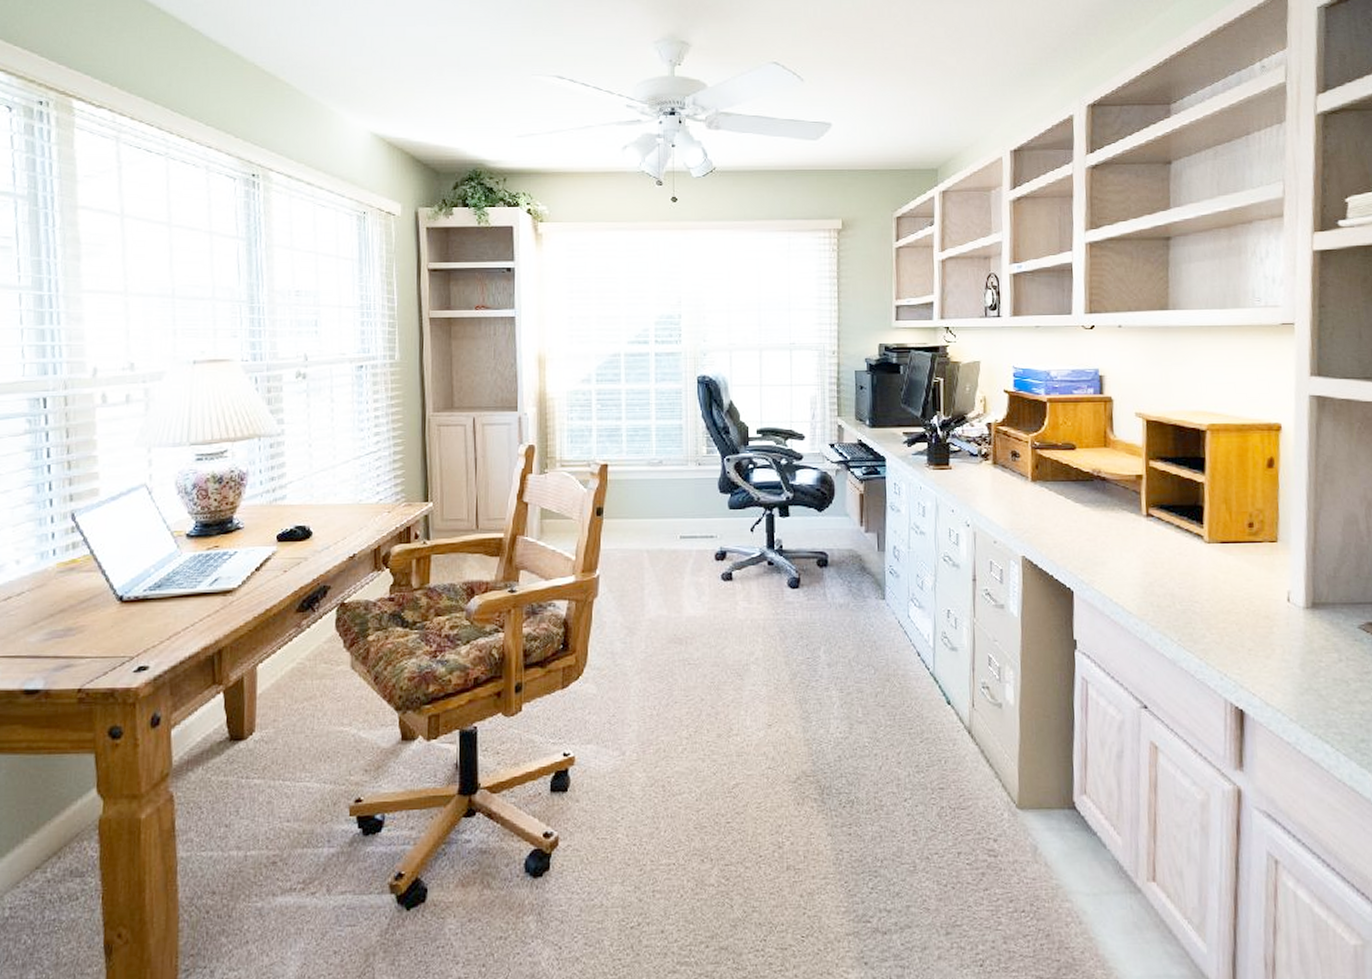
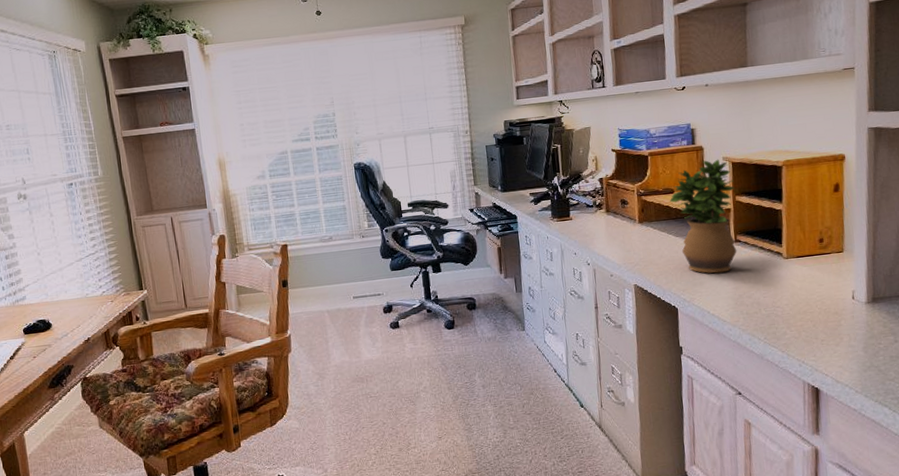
potted plant: none [1069,414,1150,552] -> present [669,159,737,273]

